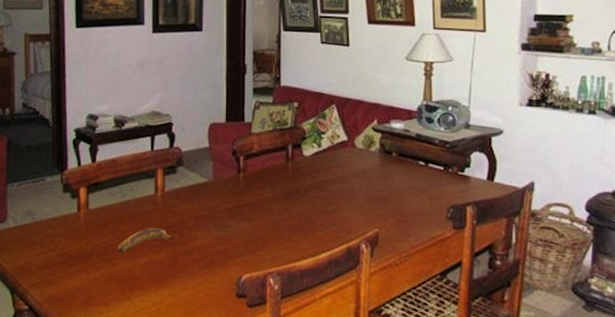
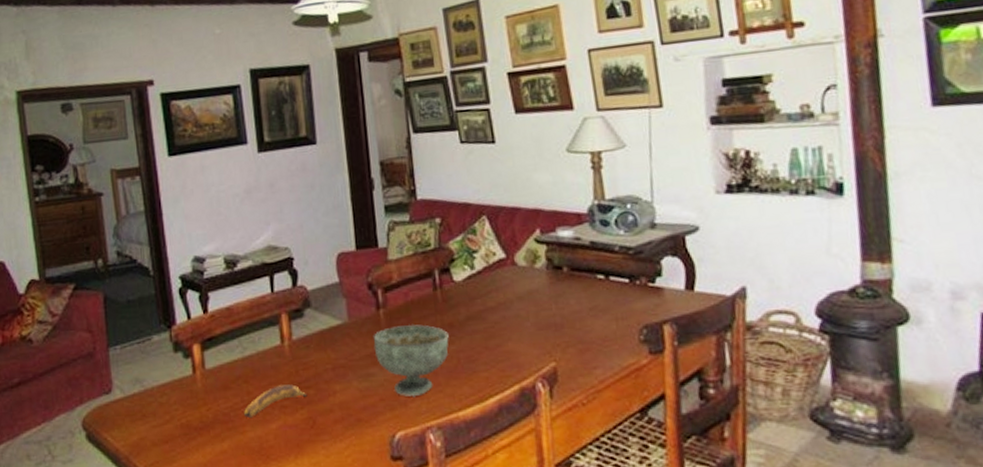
bowl: none [232,188,294,246] -> present [373,324,449,396]

